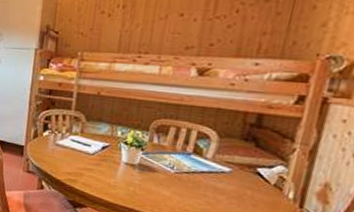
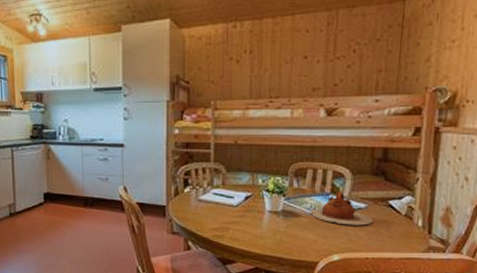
teapot: none [168,152,237,190] -> present [310,192,373,226]

